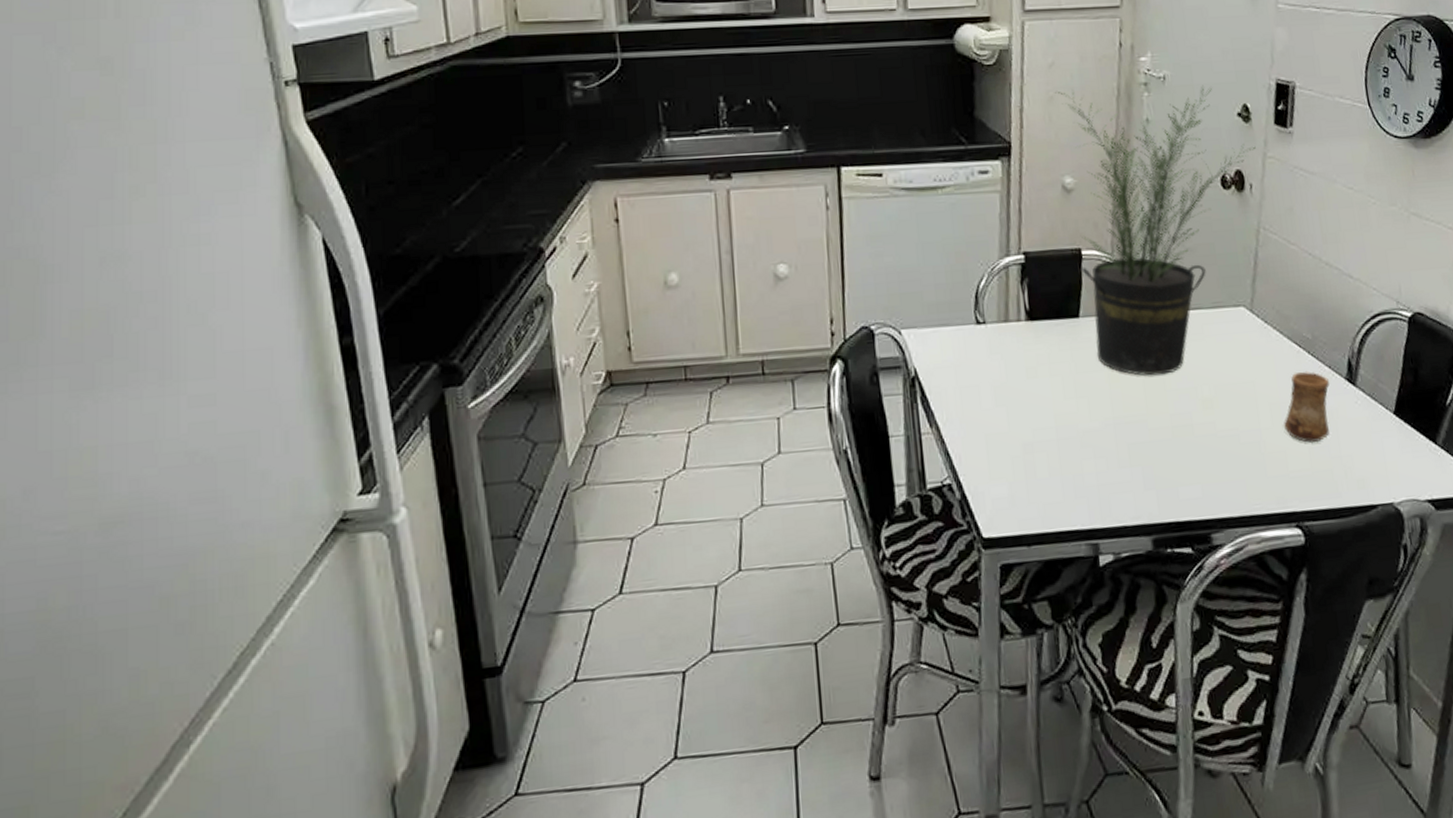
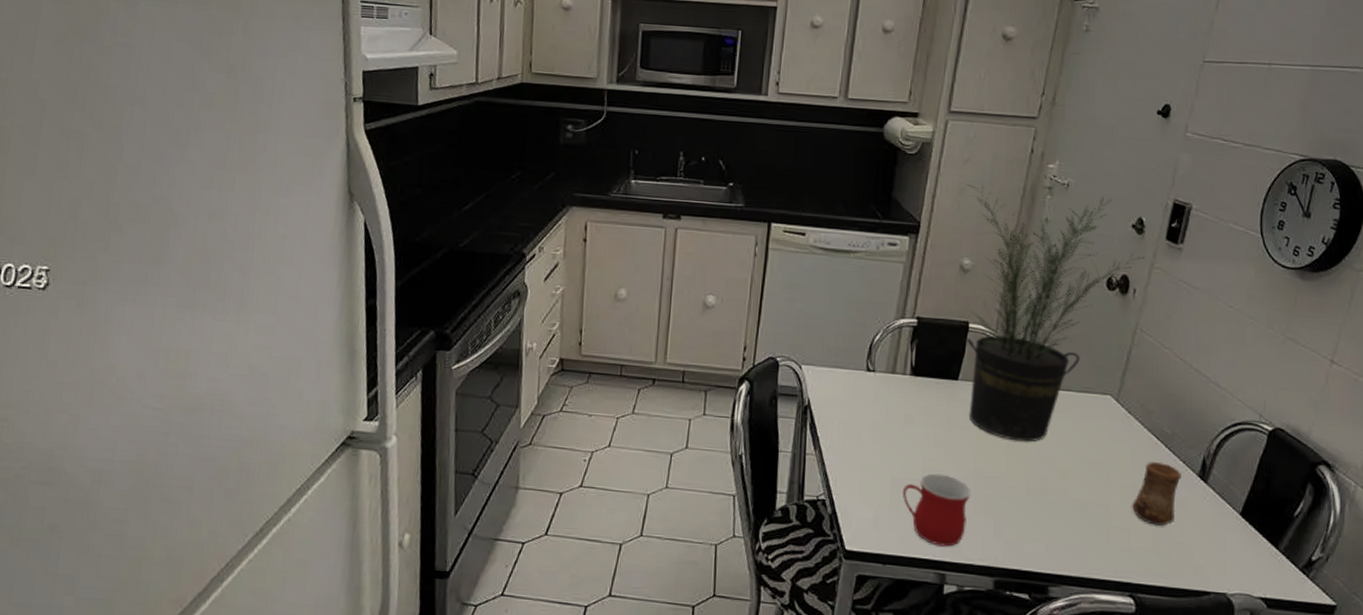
mug: none [1037,428,1114,513] -> present [903,473,971,547]

